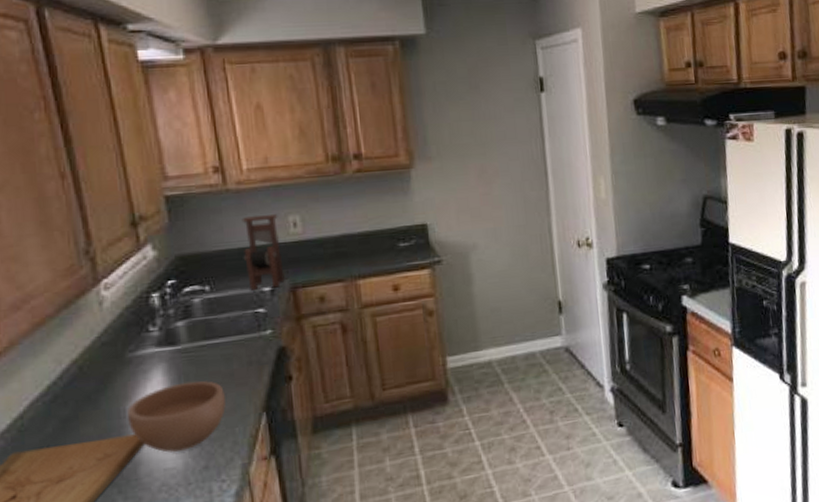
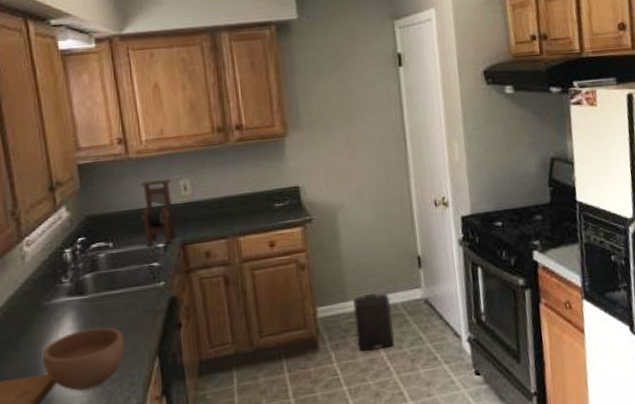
pedal bin: none [486,340,533,405] -> present [353,292,395,352]

